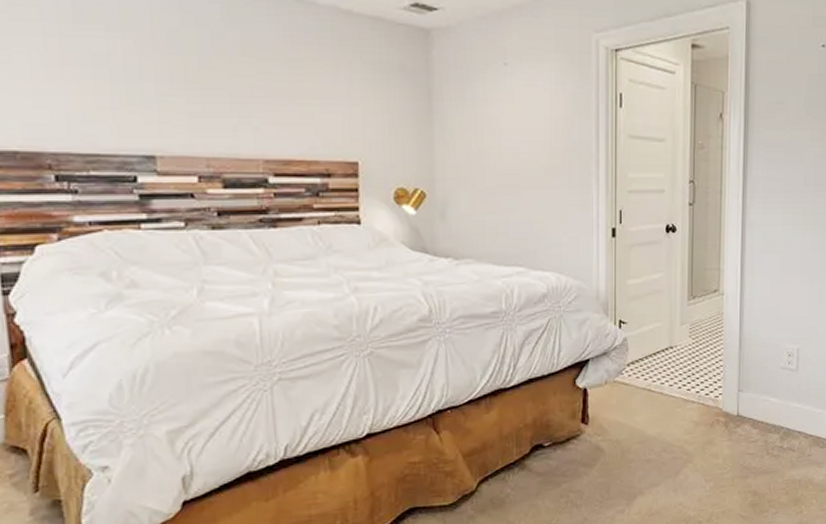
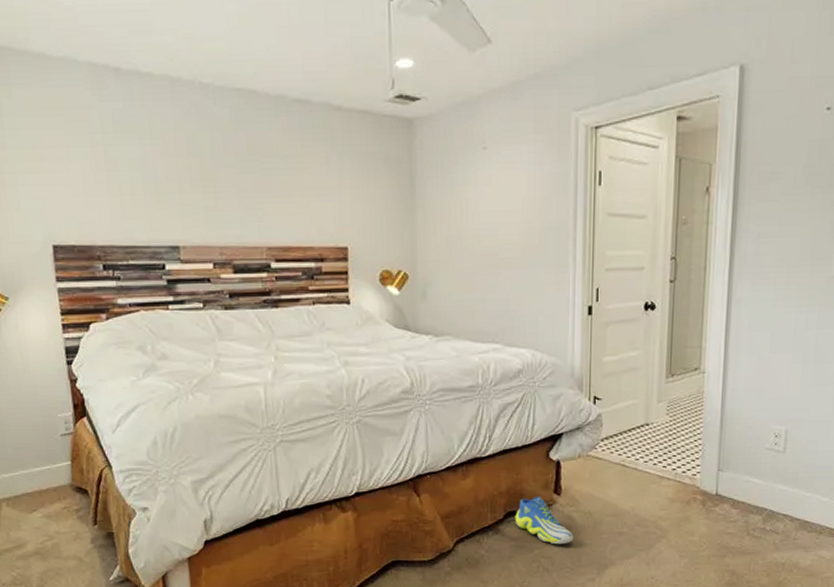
sneaker: none [541,426,602,478] -> present [515,496,574,545]

